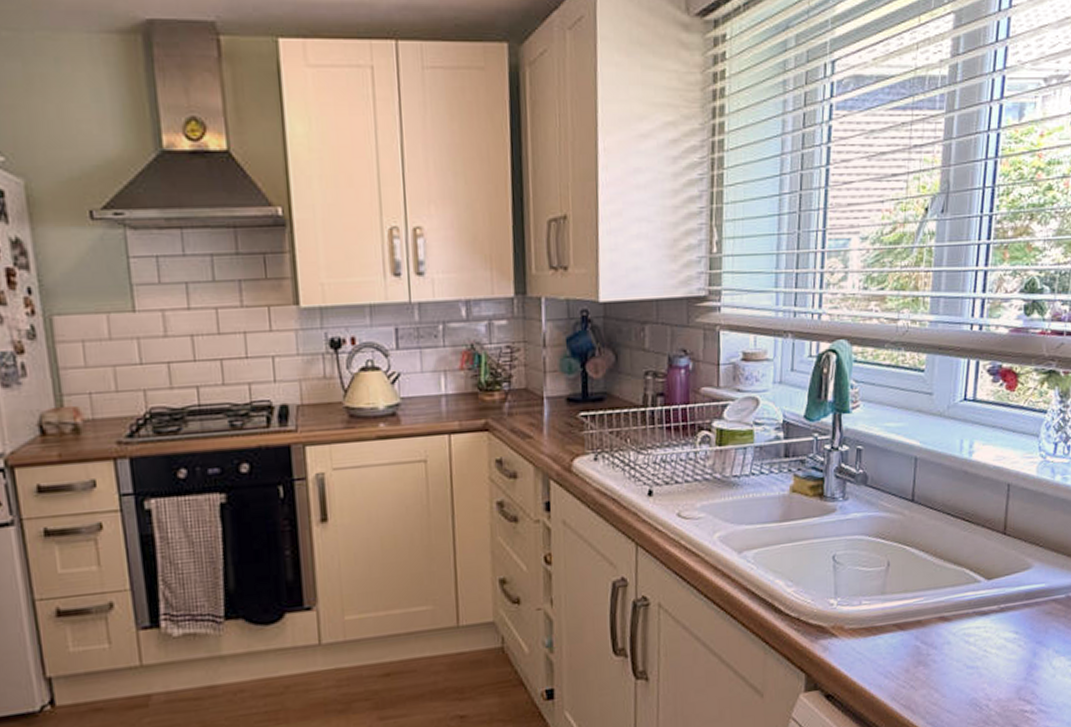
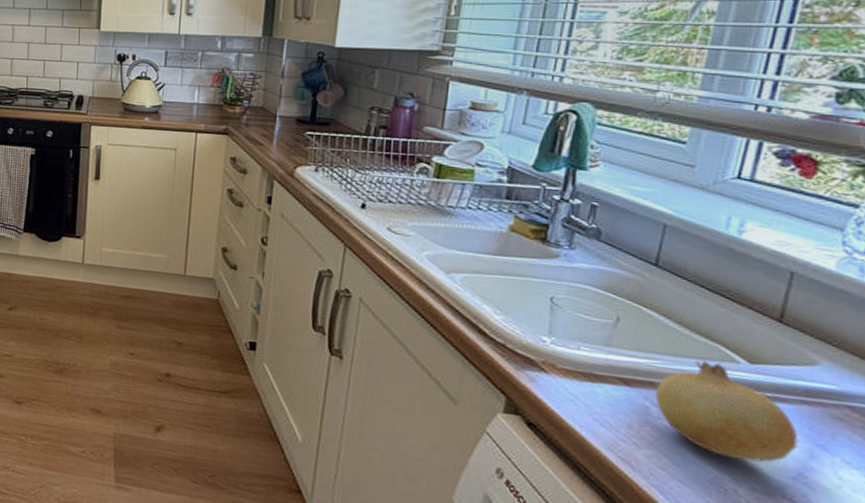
fruit: none [923,587,1025,677] -> present [655,360,799,463]

